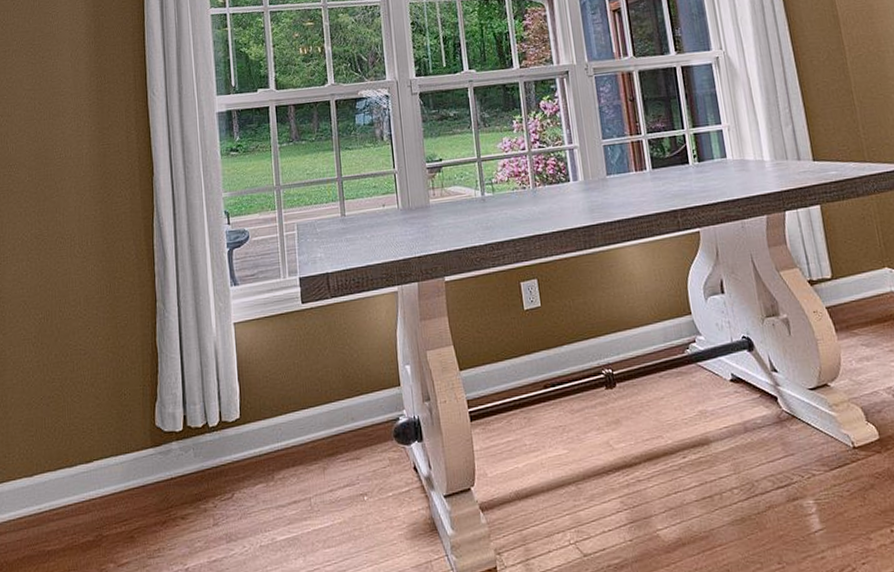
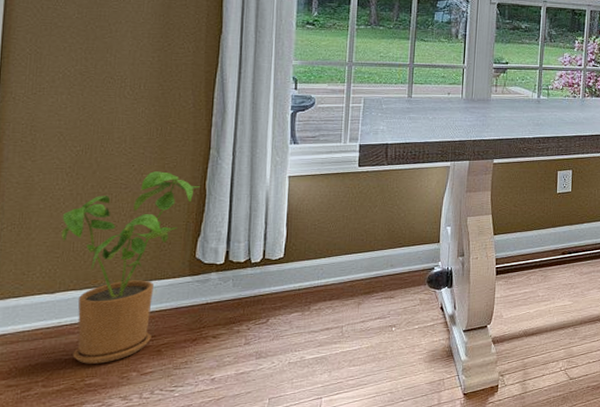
house plant: none [32,332,151,556] -> present [61,171,200,364]

